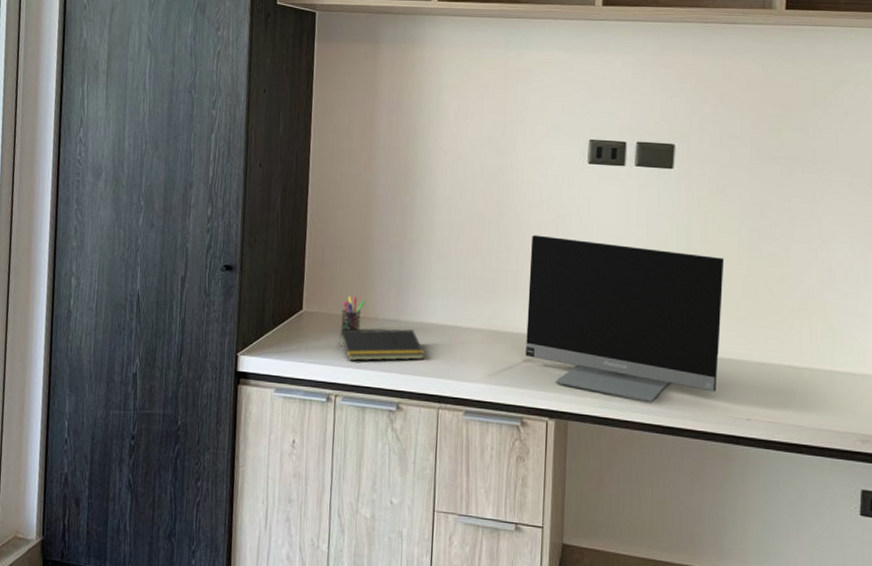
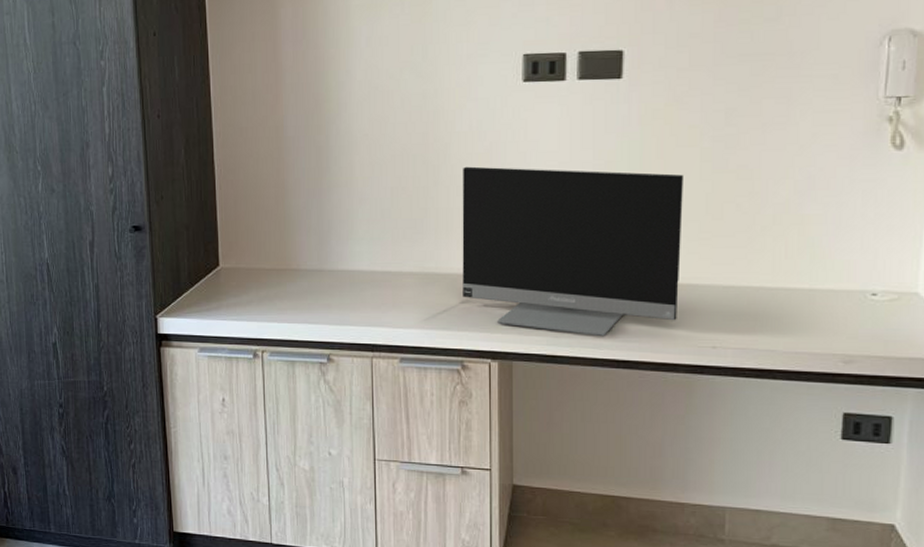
notepad: present [338,328,425,361] -> none [260,277,354,314]
pen holder: present [341,295,366,332] -> none [261,247,286,285]

